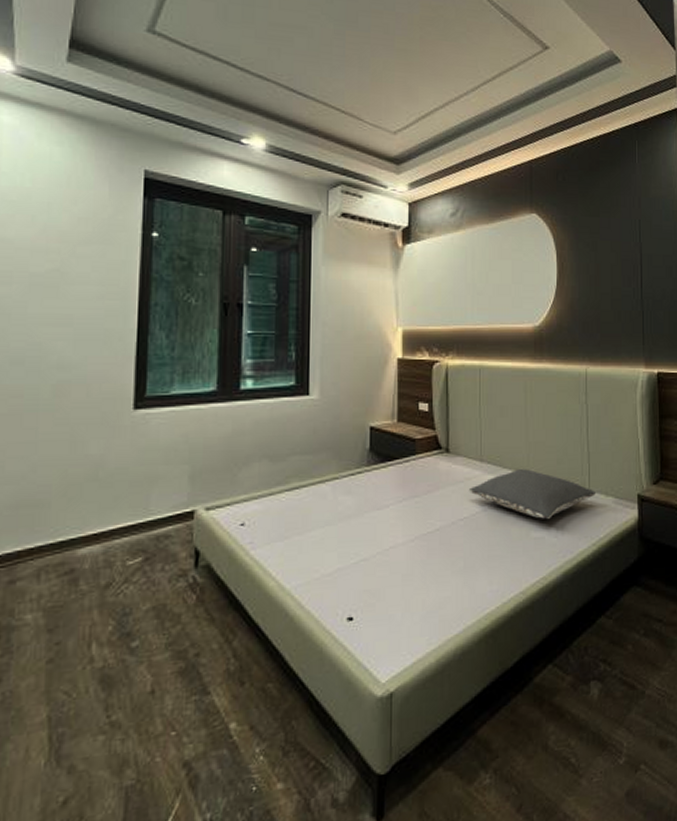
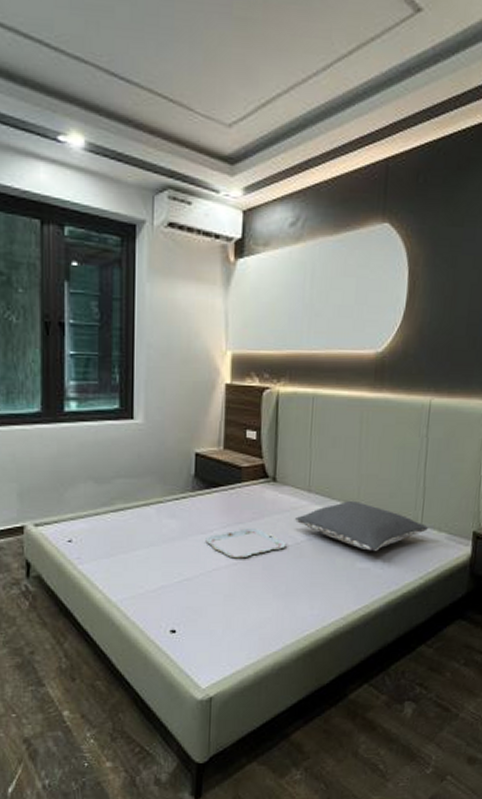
serving tray: none [382,501,462,535] -> present [205,528,286,559]

